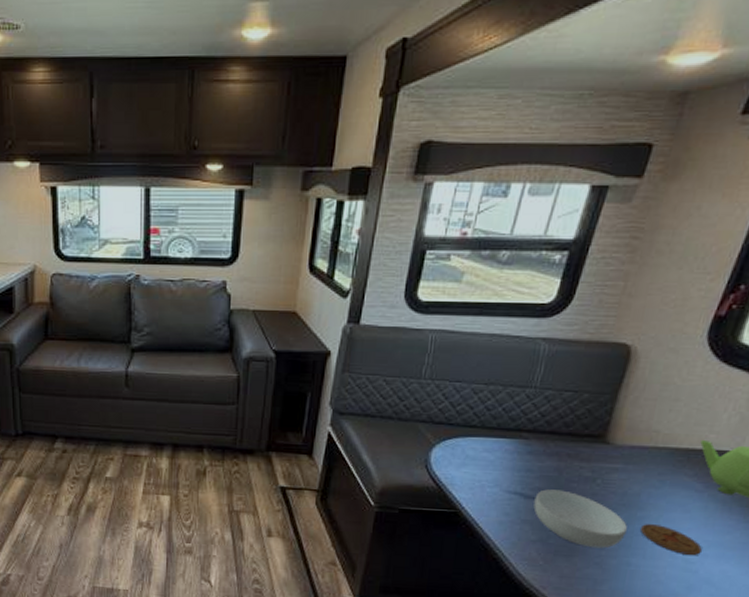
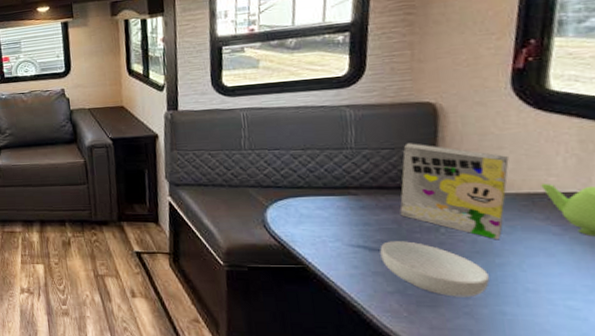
cereal box: none [564,387,681,494] -> present [400,143,509,240]
coaster: present [641,524,702,556] -> none [504,271,584,303]

